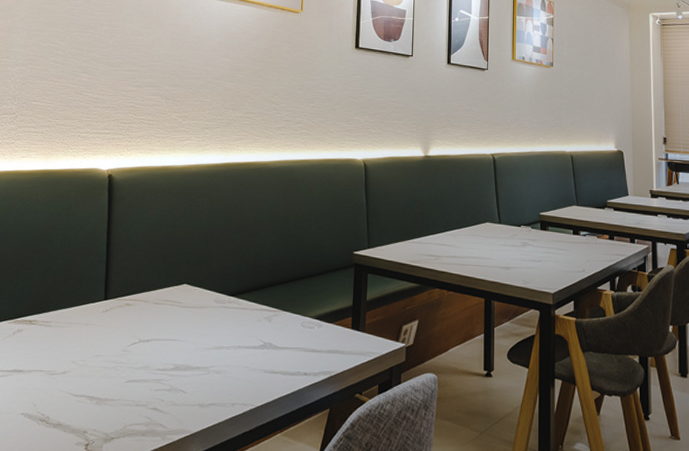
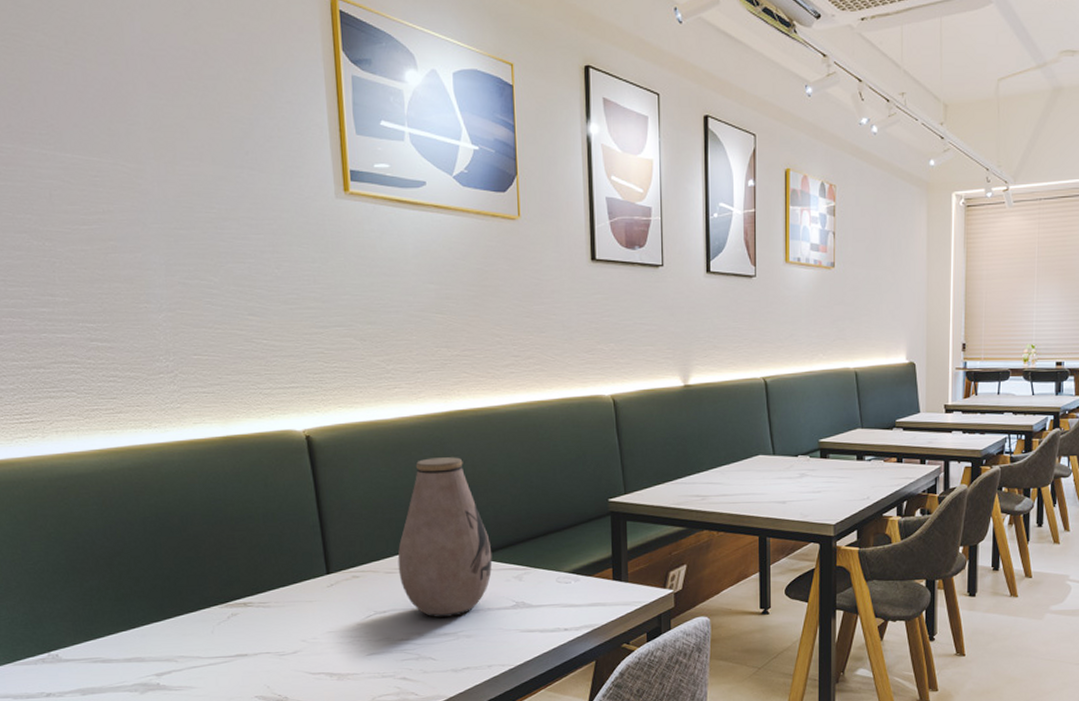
vase: none [165,202,248,352] -> present [397,457,493,618]

